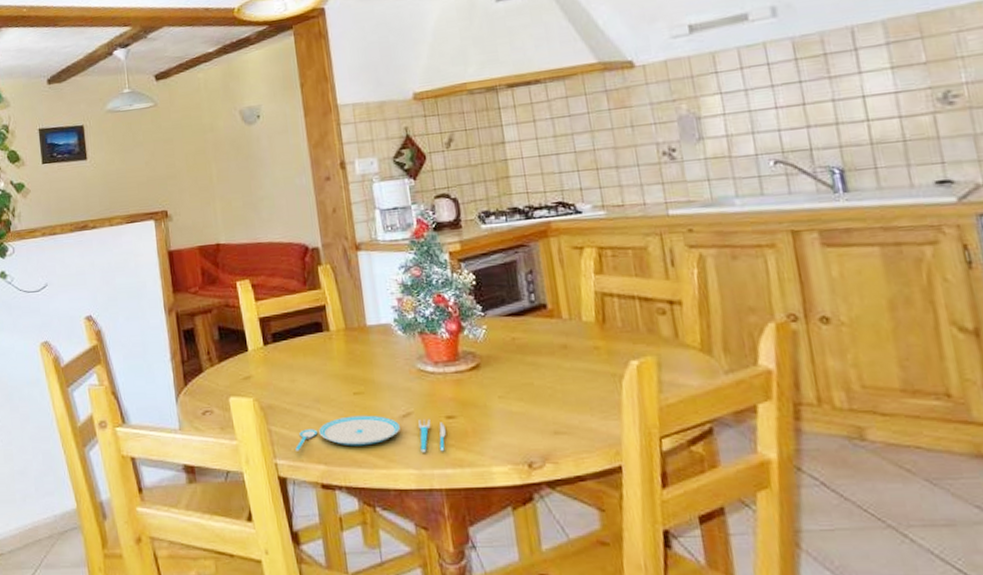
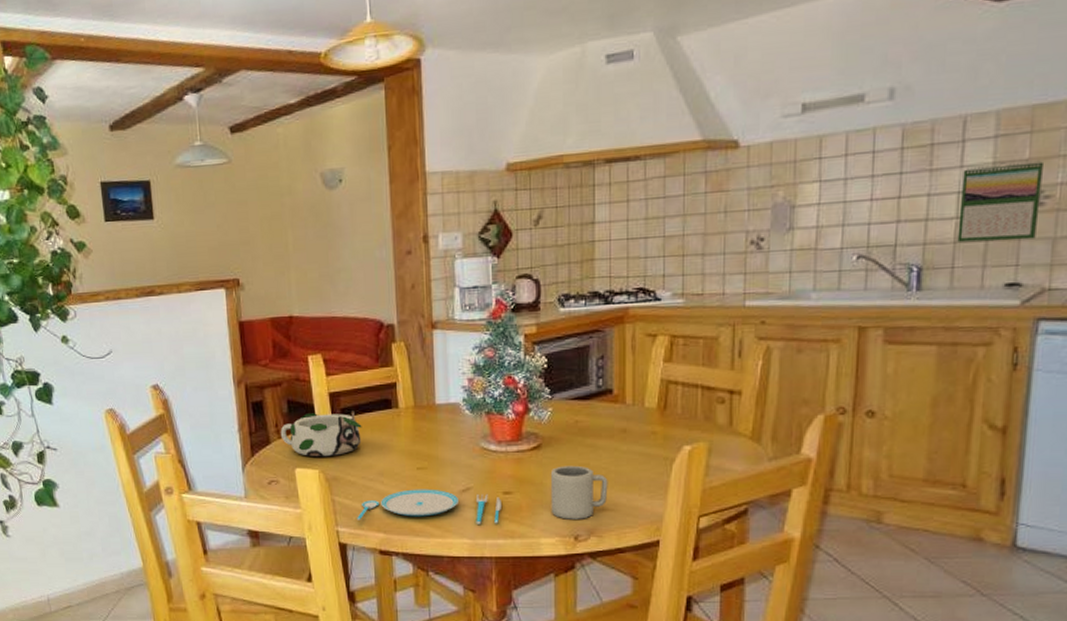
bowl: none [212,335,295,385] -> present [280,410,362,457]
cup: none [493,385,558,445] -> present [550,465,608,519]
calendar: none [862,62,955,143] -> present [957,160,1045,242]

